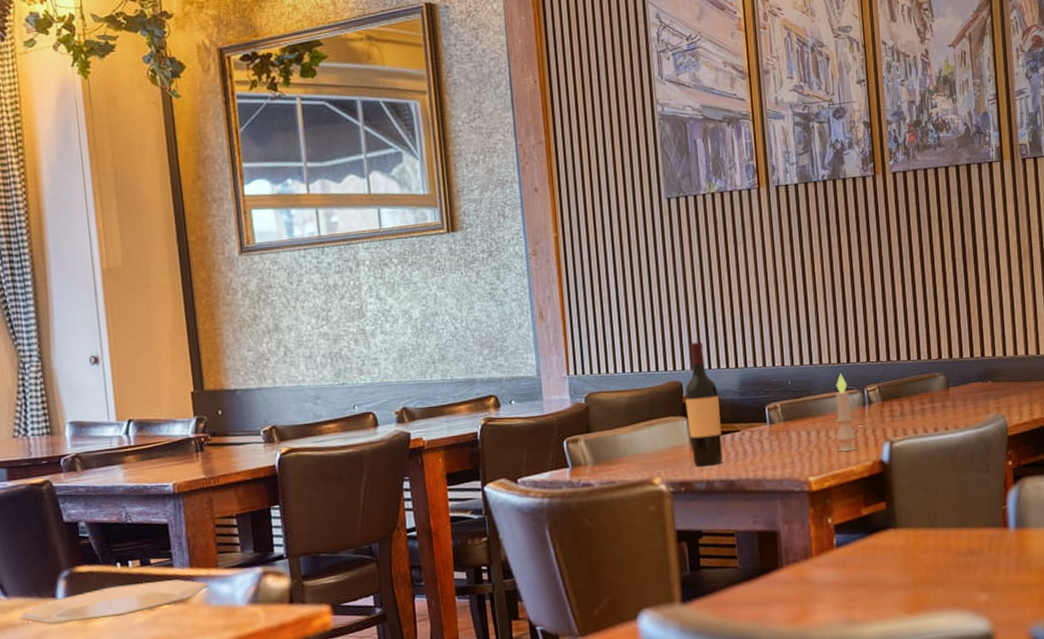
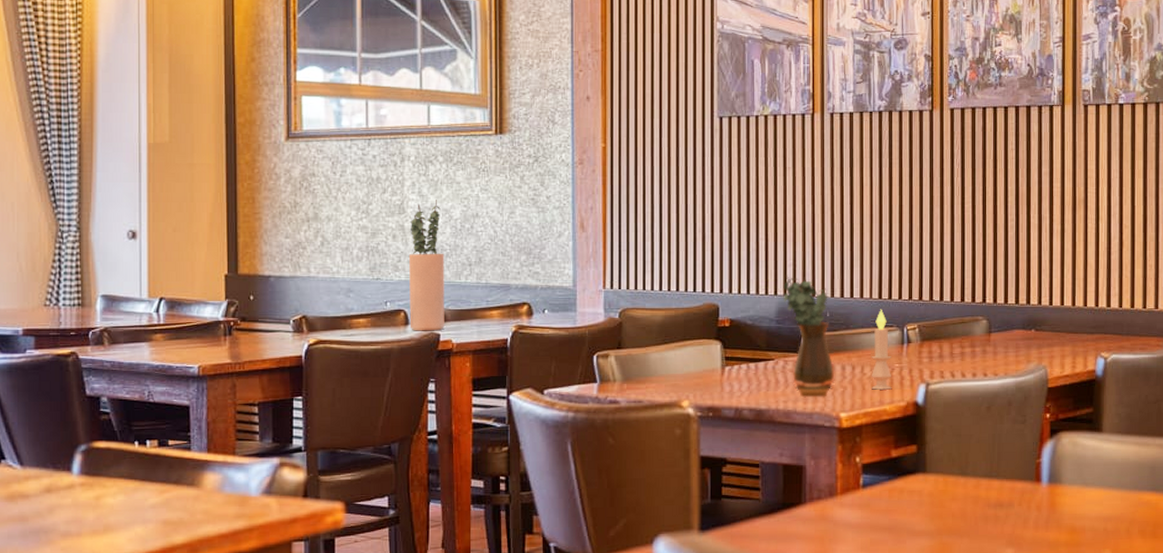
plate: present [19,579,209,625] -> none [33,463,224,498]
vase: none [371,301,414,432] -> present [408,200,444,331]
wine bottle: present [684,342,723,467] -> none [721,265,755,393]
vase: none [743,347,800,466] -> present [783,274,834,398]

